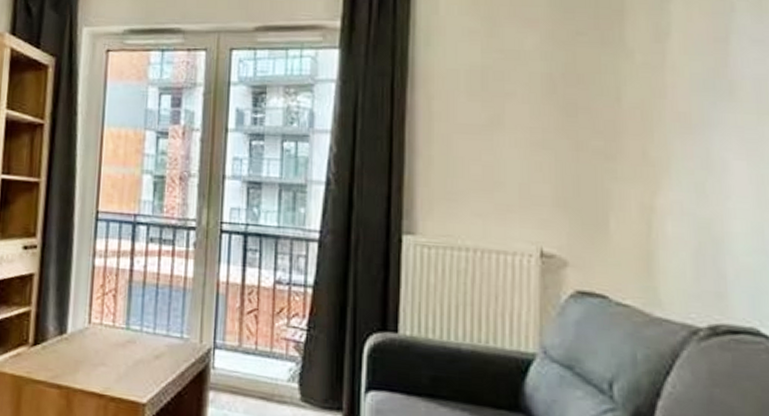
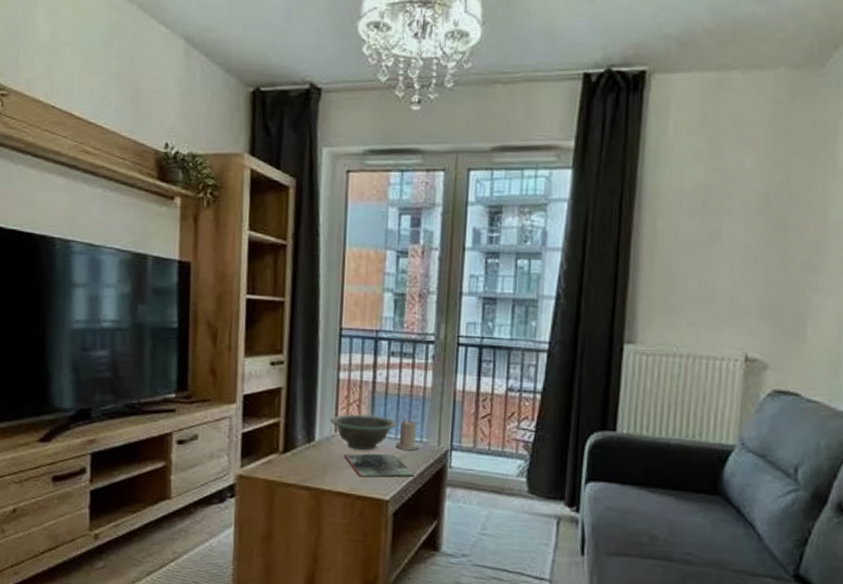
decorative bowl: none [84,304,156,346] -> present [330,414,397,450]
magazine: none [98,348,174,378] -> present [344,453,415,478]
candle: none [153,311,179,348] -> present [395,418,419,451]

